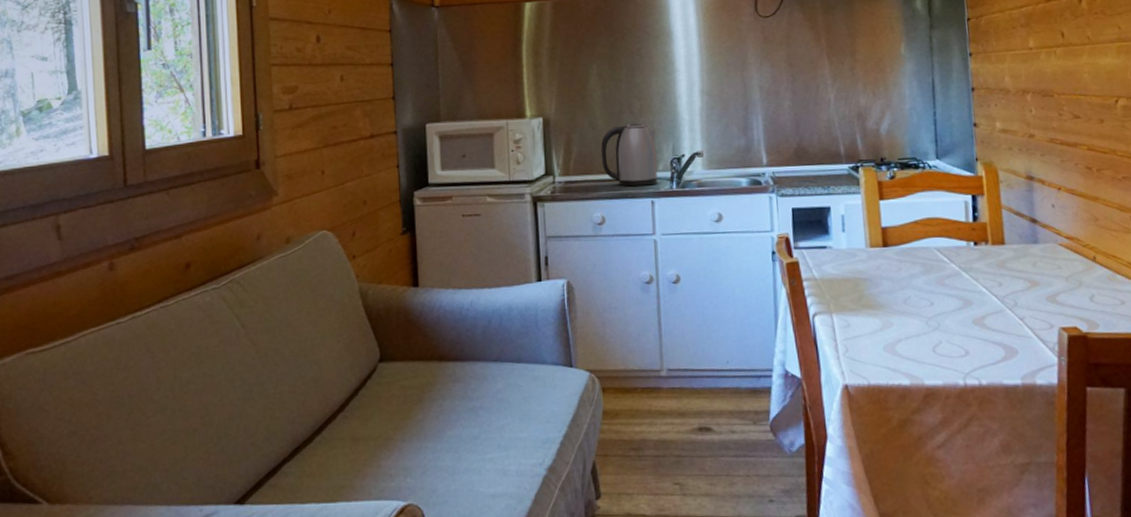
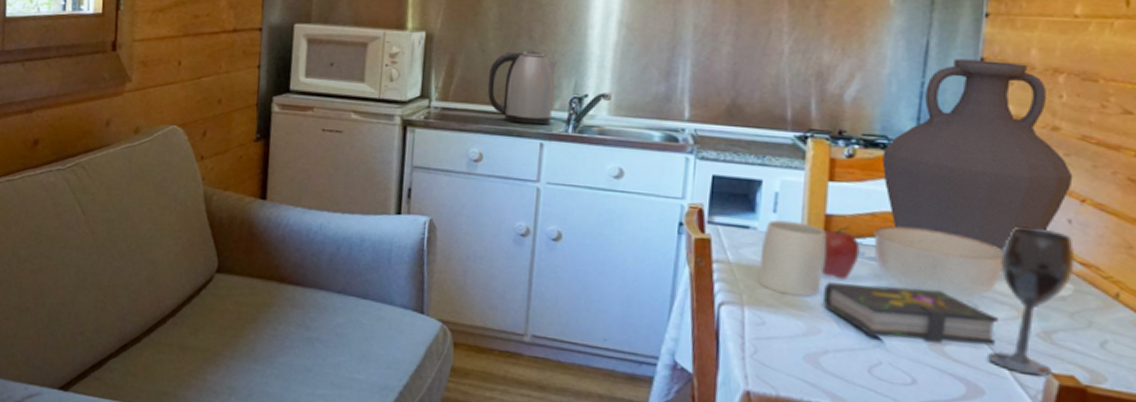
mug: none [838,236,888,298] -> present [758,219,828,297]
fruit: none [883,234,912,280] -> present [822,226,860,281]
book: none [889,275,1020,321] -> present [822,282,998,346]
vase: none [915,89,1050,253] -> present [882,59,1073,271]
bowl: none [919,228,1014,283] -> present [873,226,1004,303]
wine glass: none [1011,214,1063,332] -> present [986,226,1075,376]

